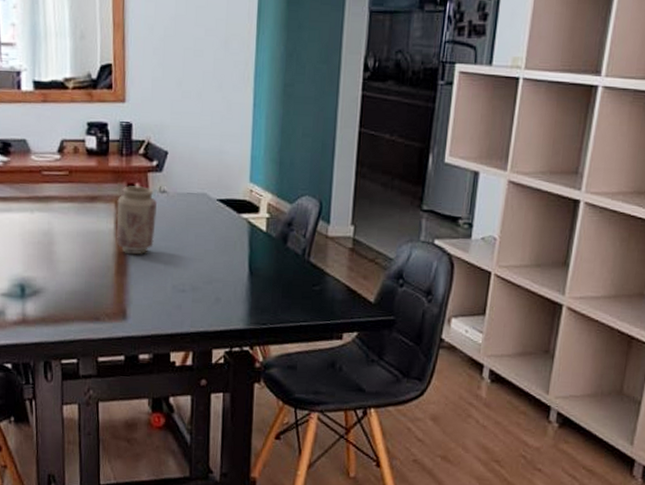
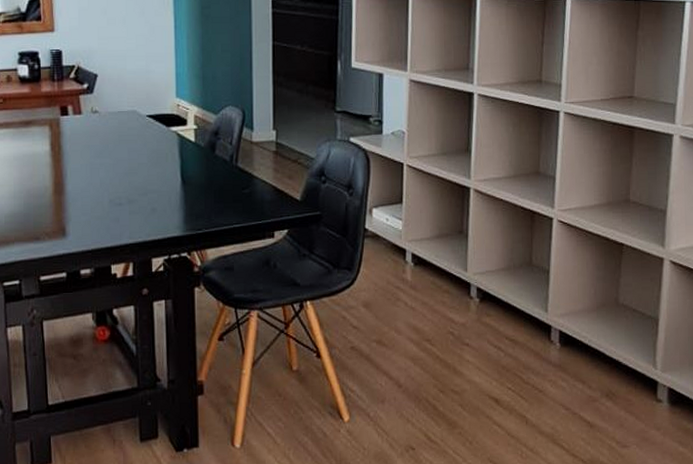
vase: present [116,186,158,255] -> none [51,108,91,174]

